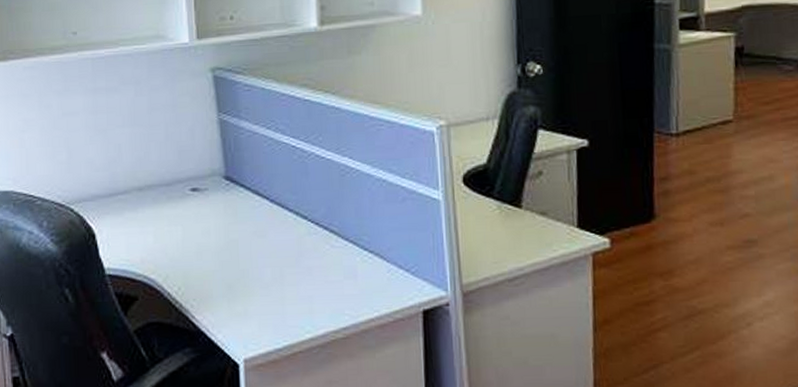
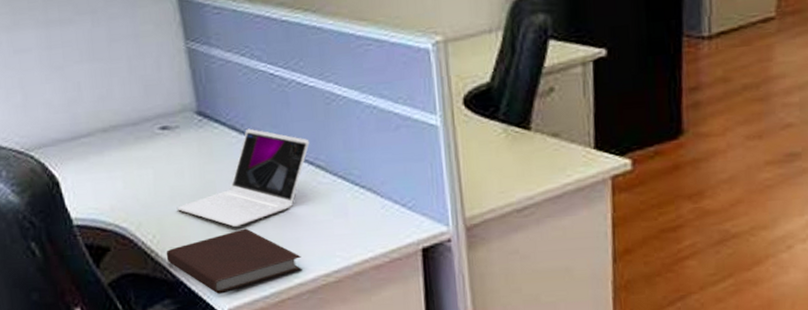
notebook: none [189,285,314,345] -> present [166,228,302,294]
laptop: none [201,194,325,283] -> present [176,128,310,227]

